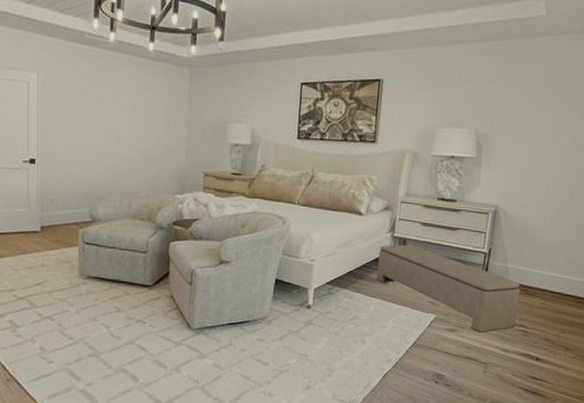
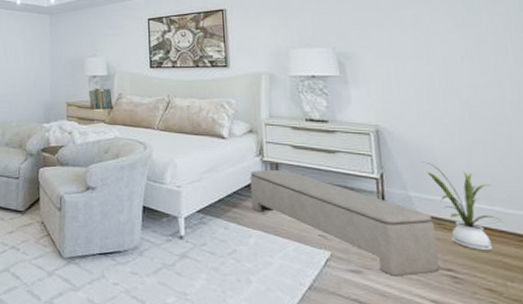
books: none [228,156,255,183] -> present [88,86,113,111]
house plant: none [524,238,570,311] -> present [423,161,504,251]

